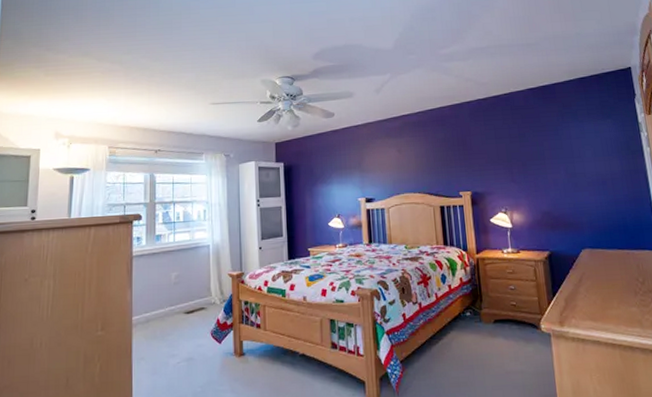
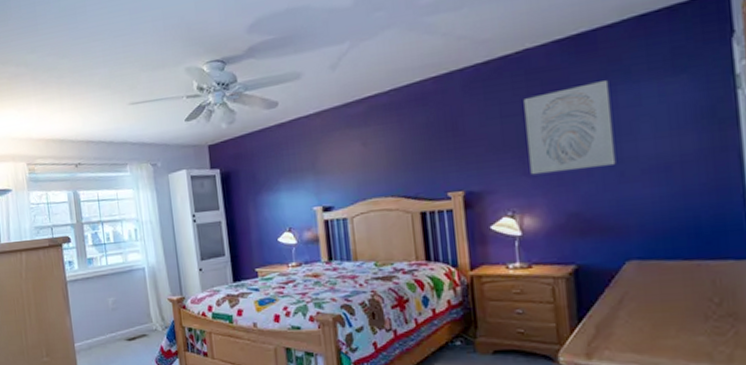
wall art: none [510,119,572,182] -> present [523,80,616,175]

